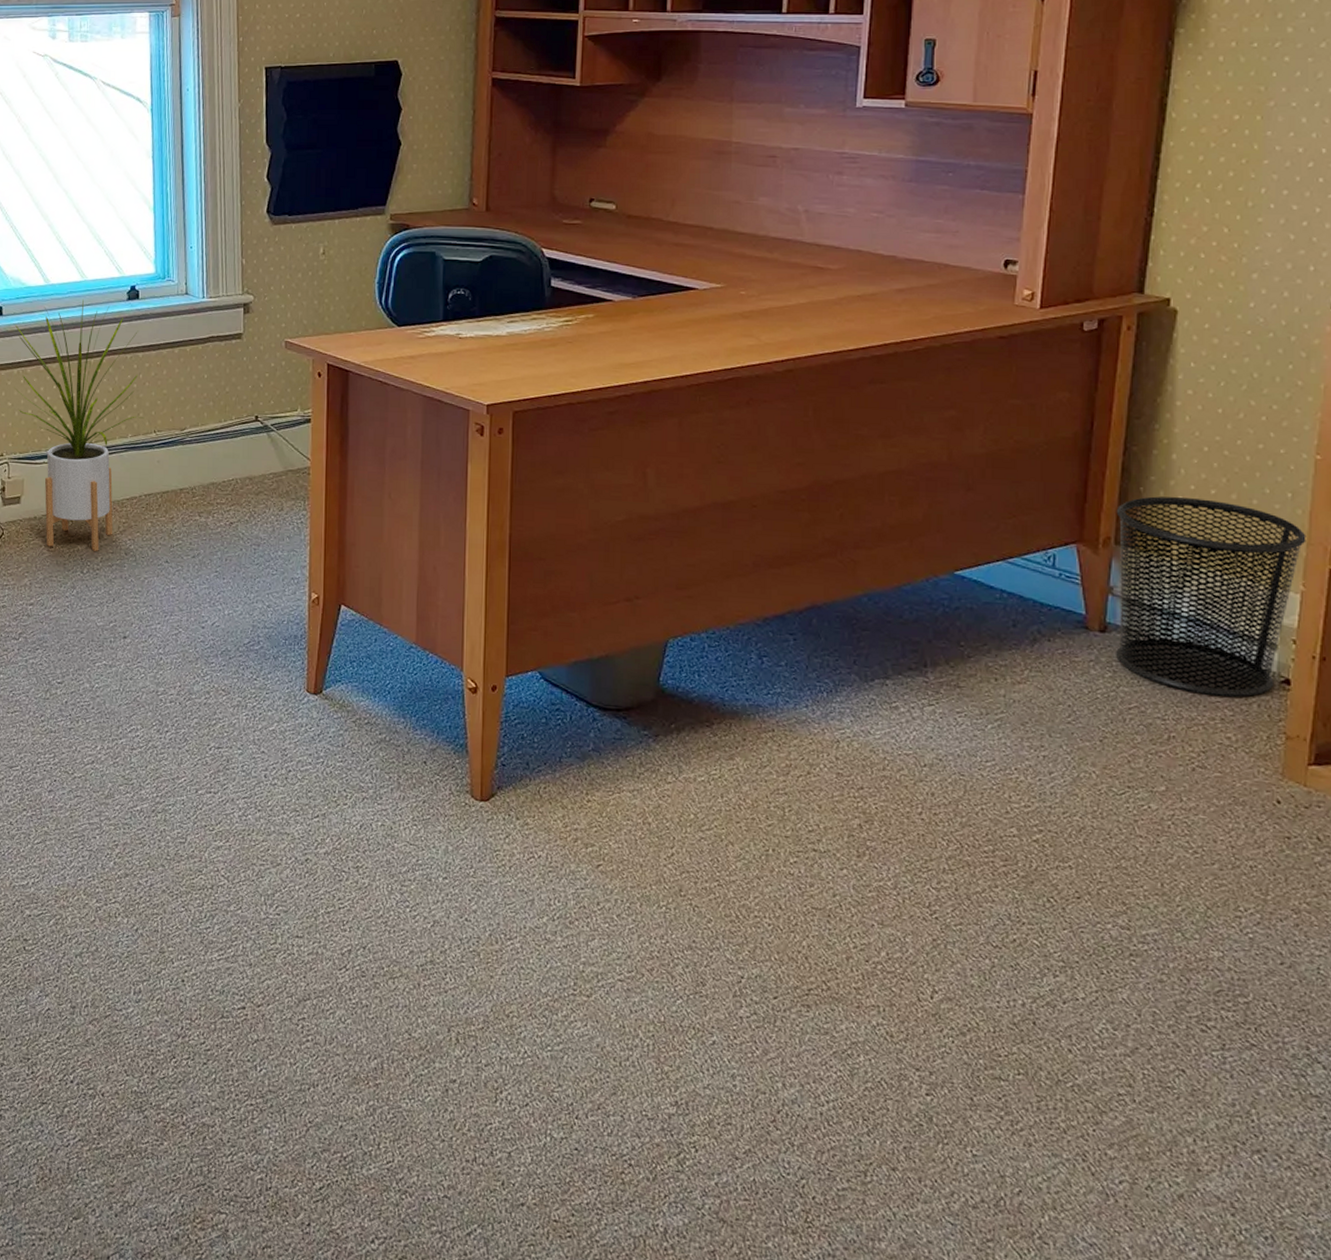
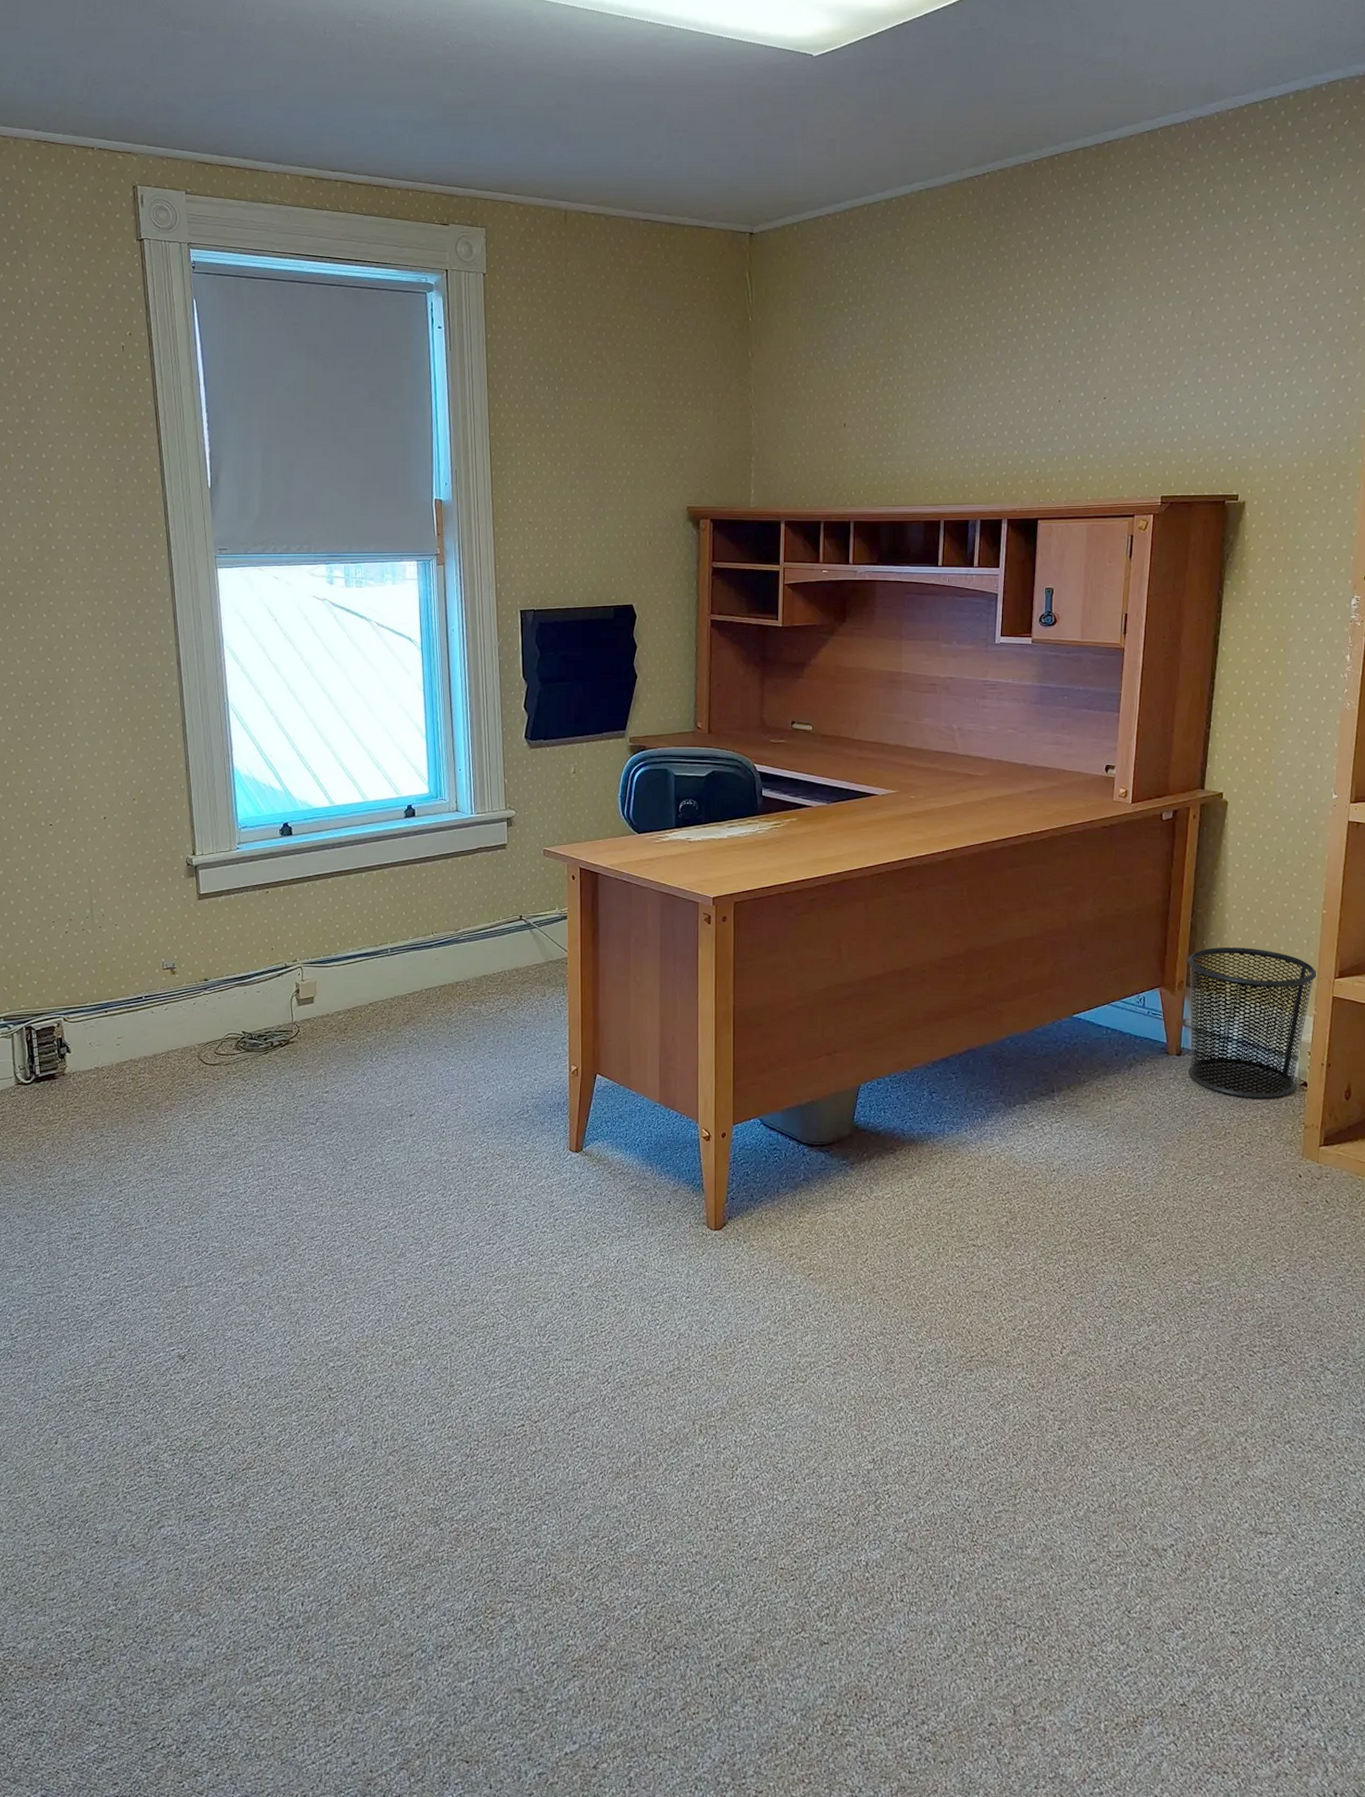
house plant: present [14,298,145,551] -> none [304,818,423,1041]

